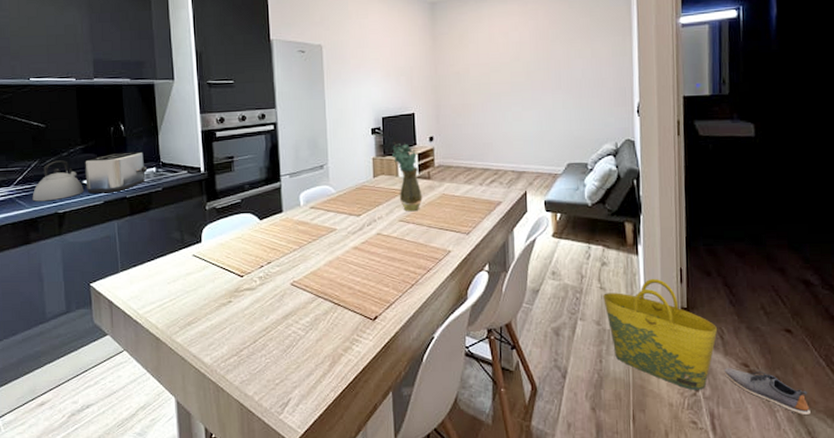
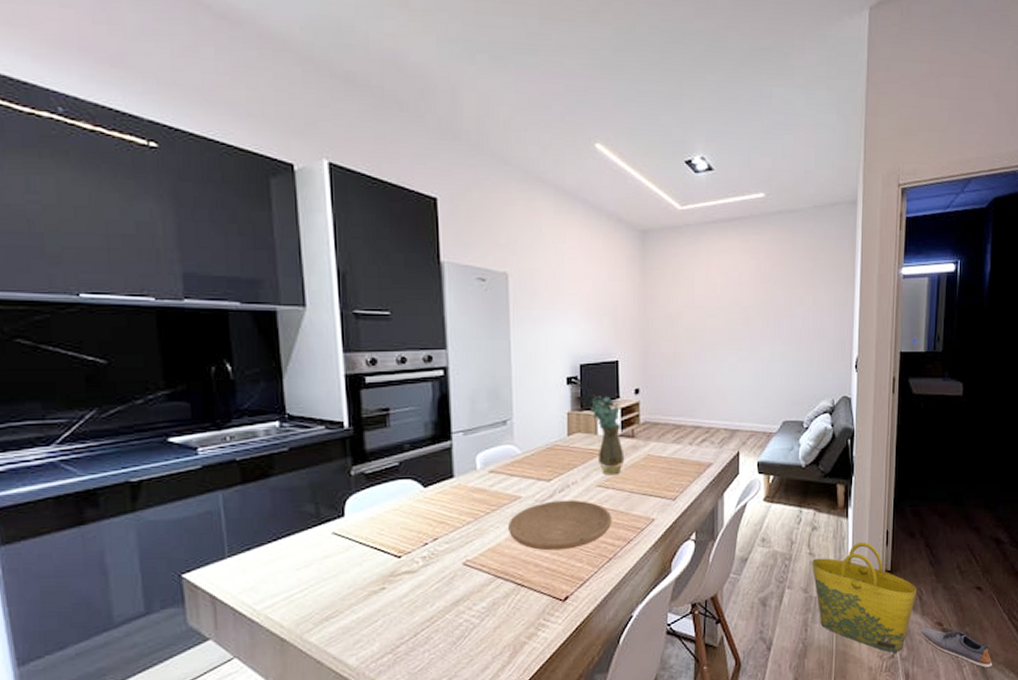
kettle: present [32,160,84,202] -> none [87,410,170,467]
toaster: present [84,151,148,194] -> none [169,400,267,456]
plate: none [326,232,414,276] -> present [508,500,612,551]

